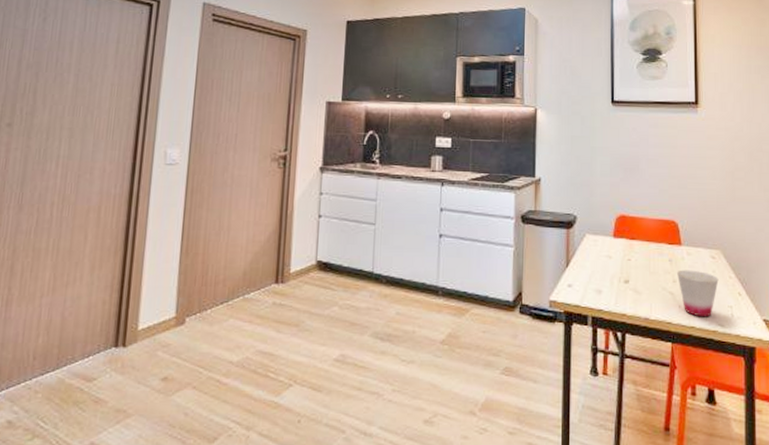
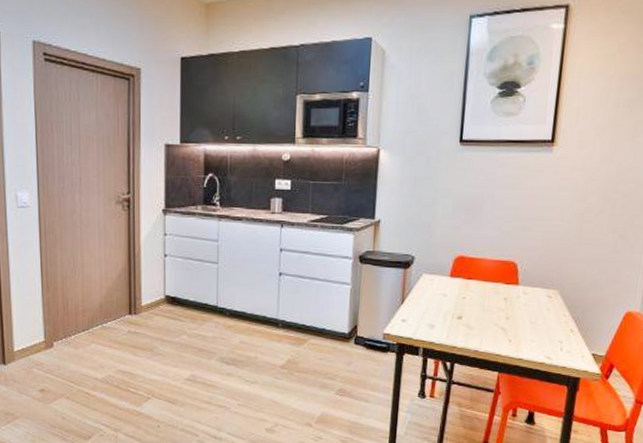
cup: present [677,270,719,317] -> none [511,308,553,351]

